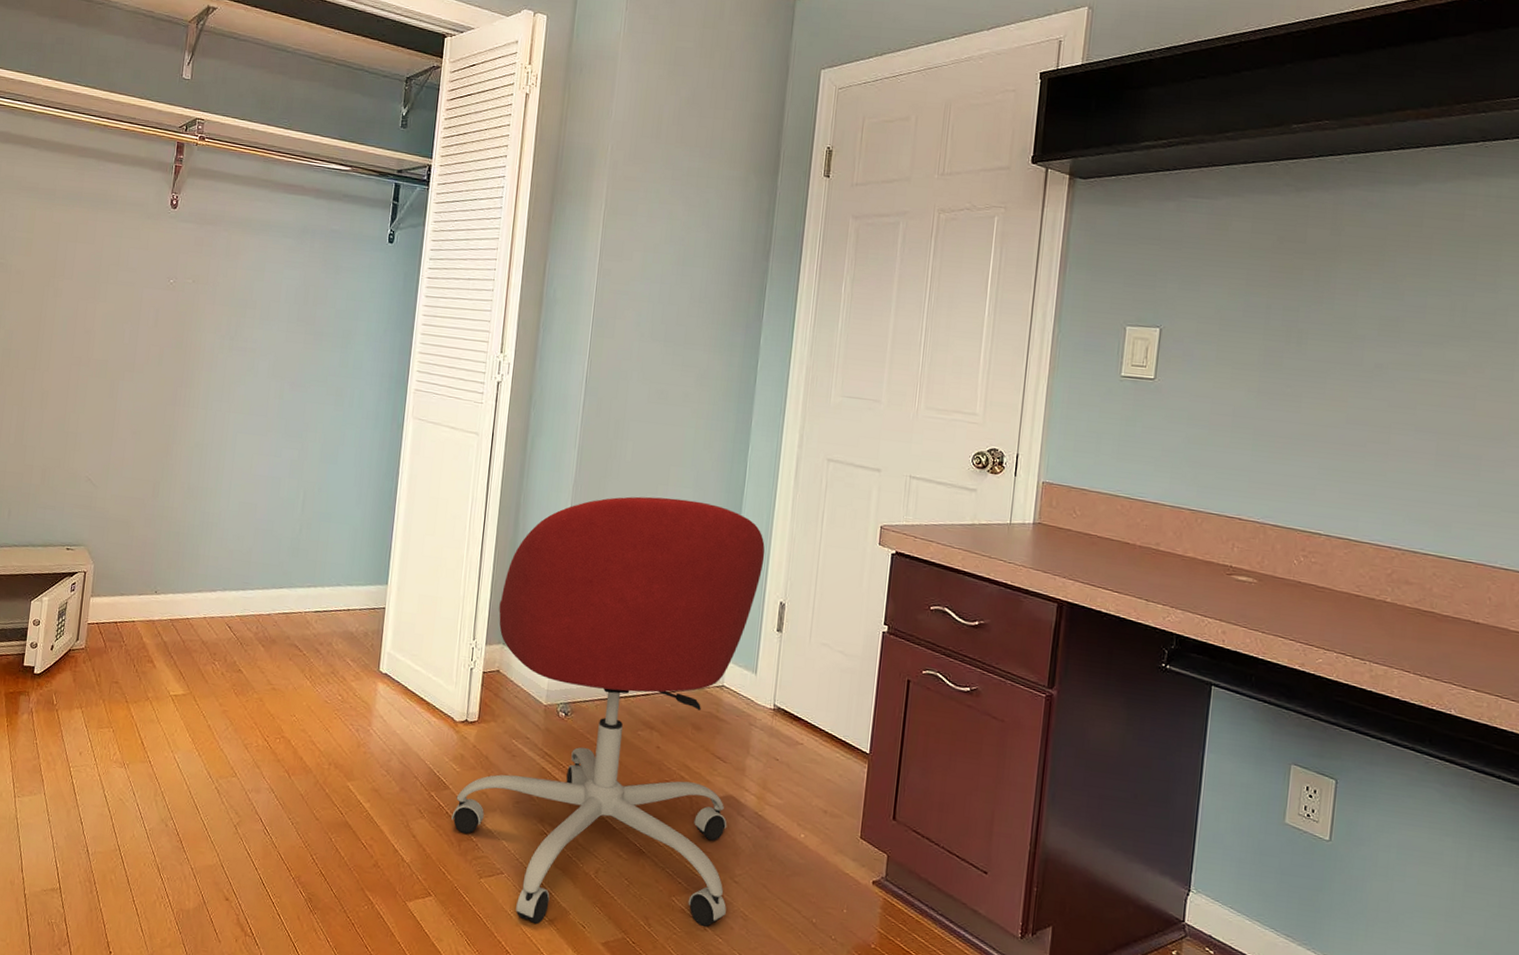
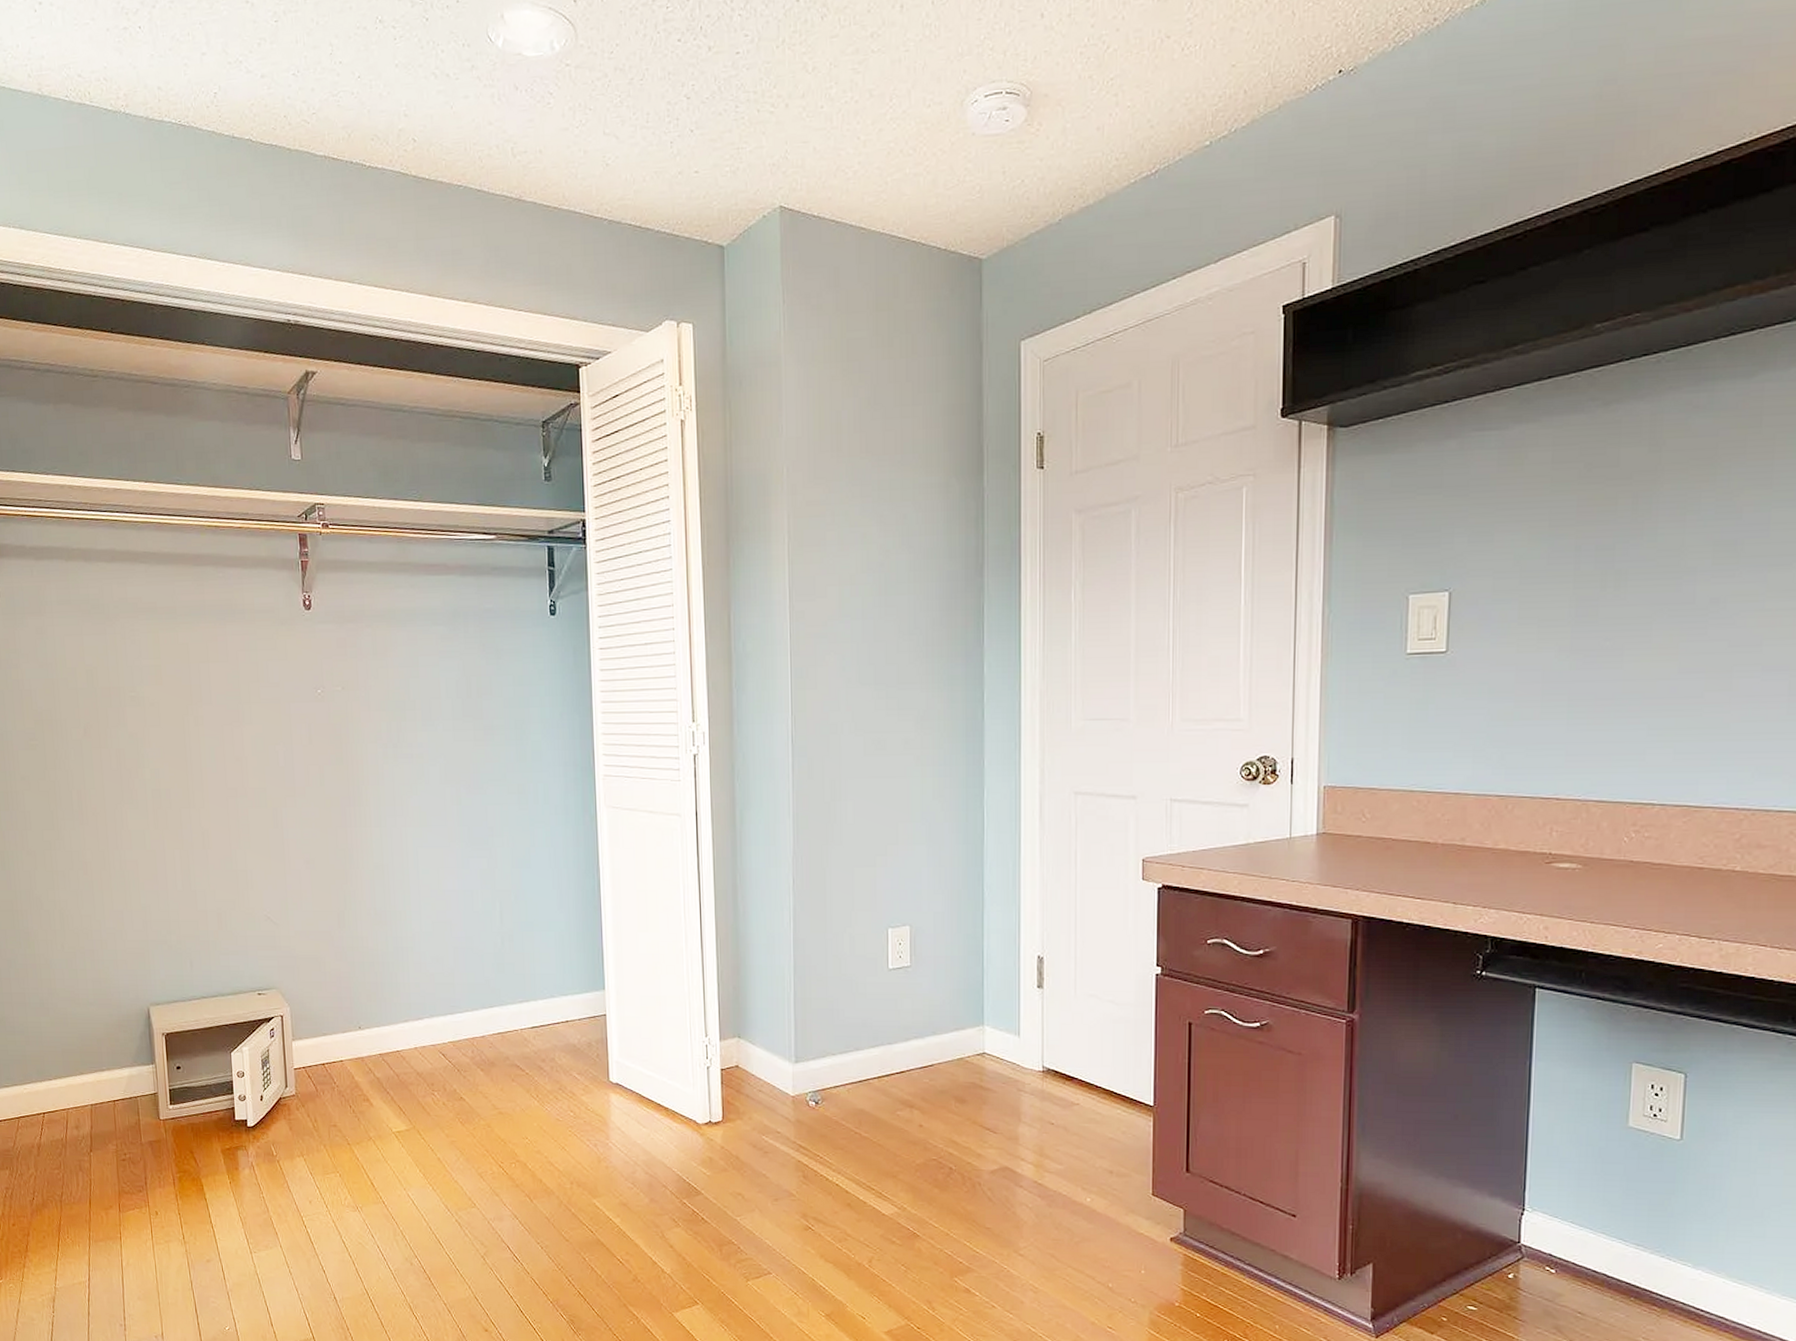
office chair: present [451,496,765,927] -> none [708,858,1015,1320]

